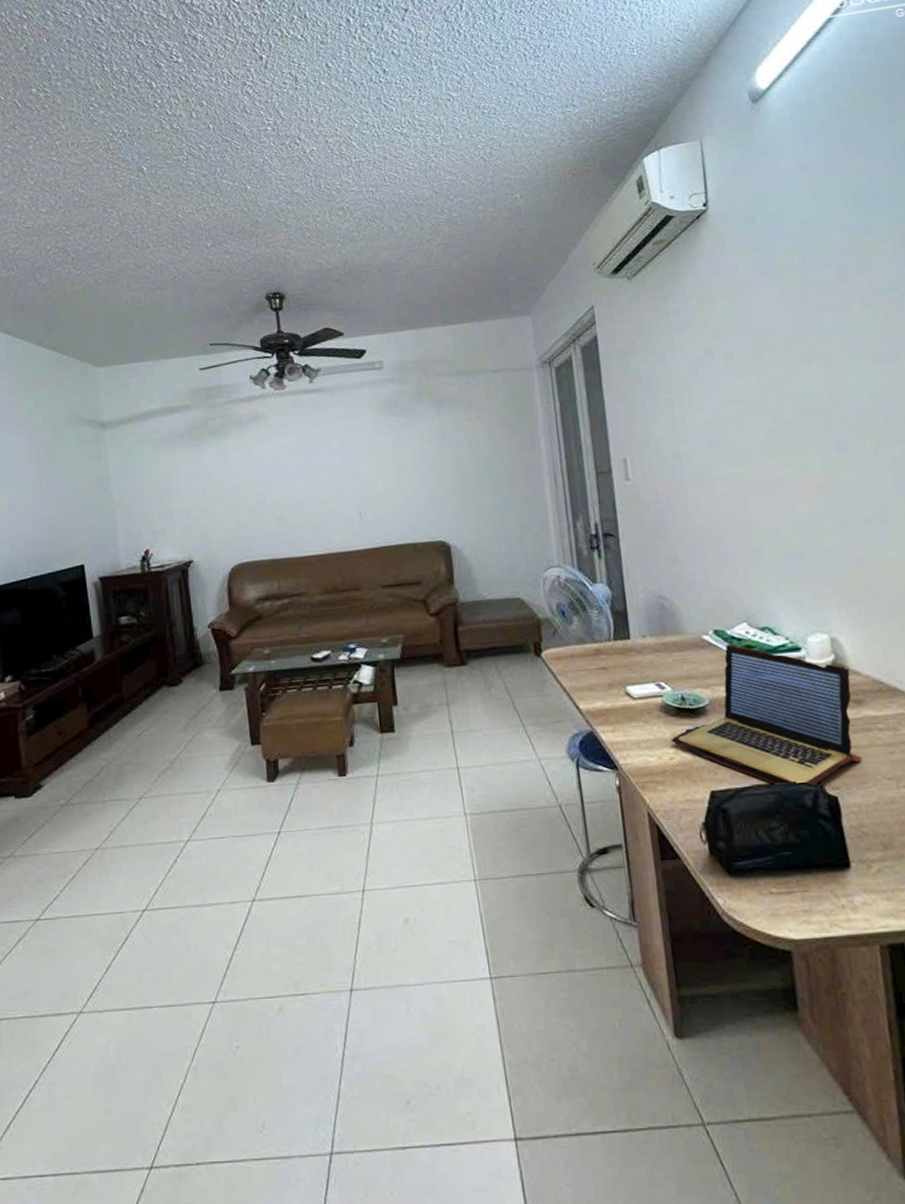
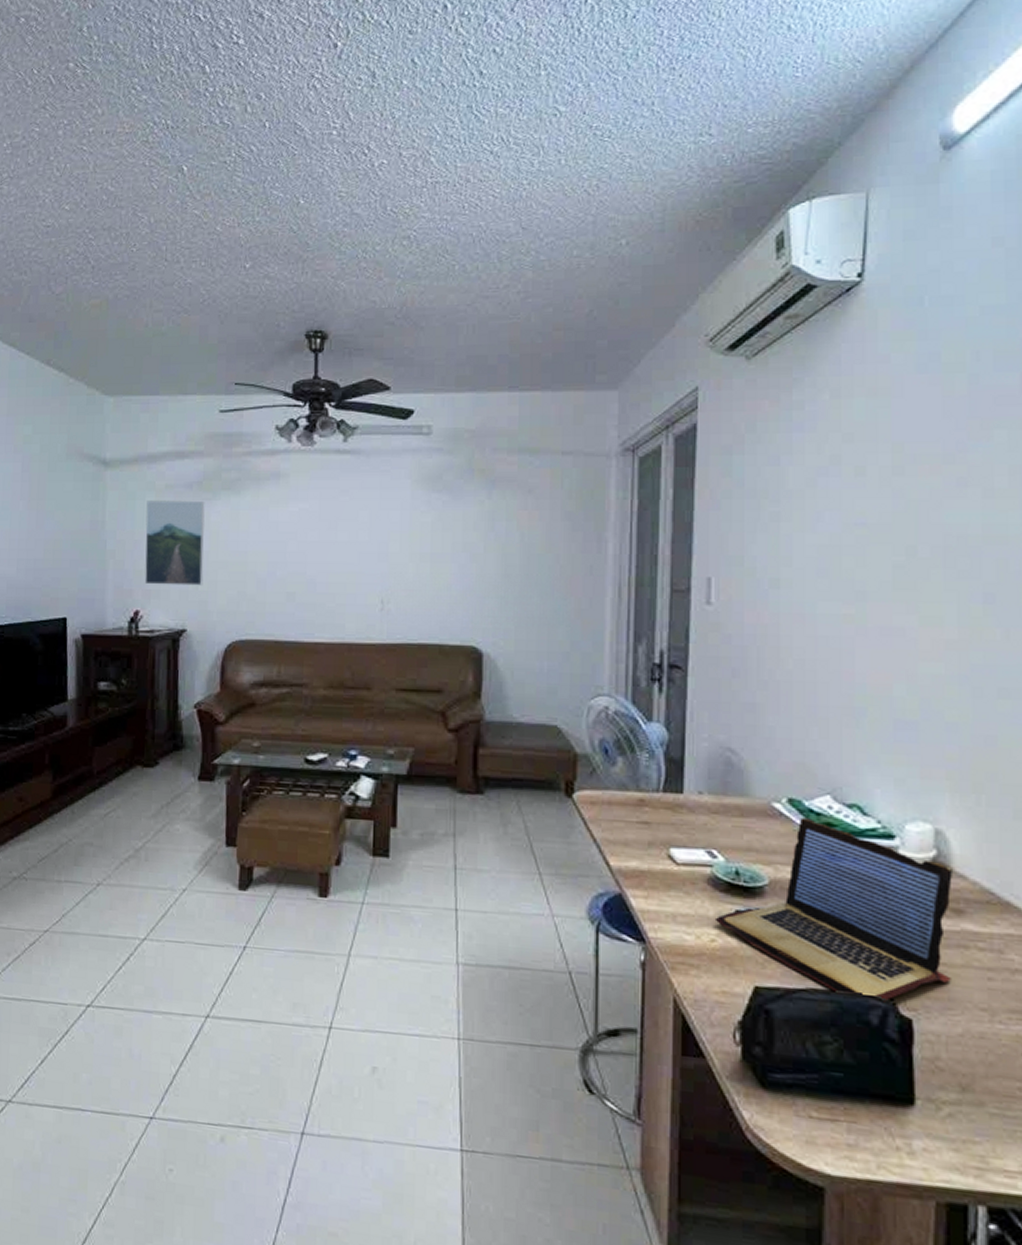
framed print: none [144,447,203,526] -> present [144,500,205,586]

